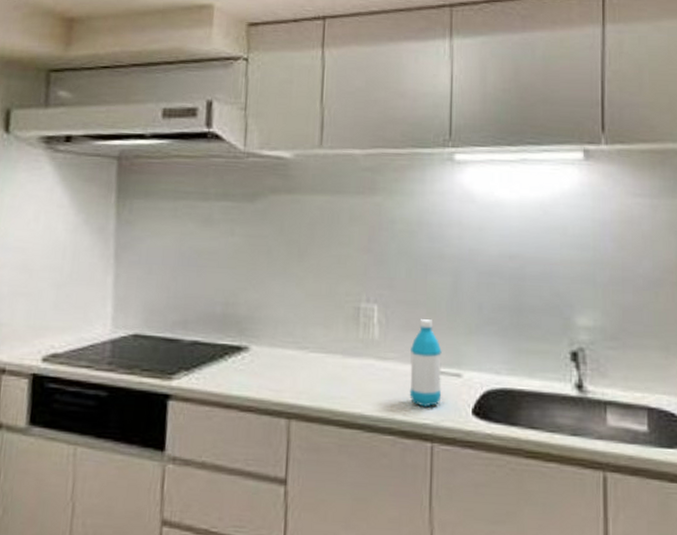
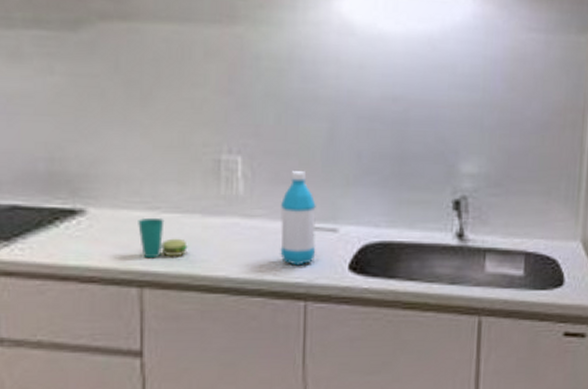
cup: none [290,356,330,393] -> present [138,217,188,259]

